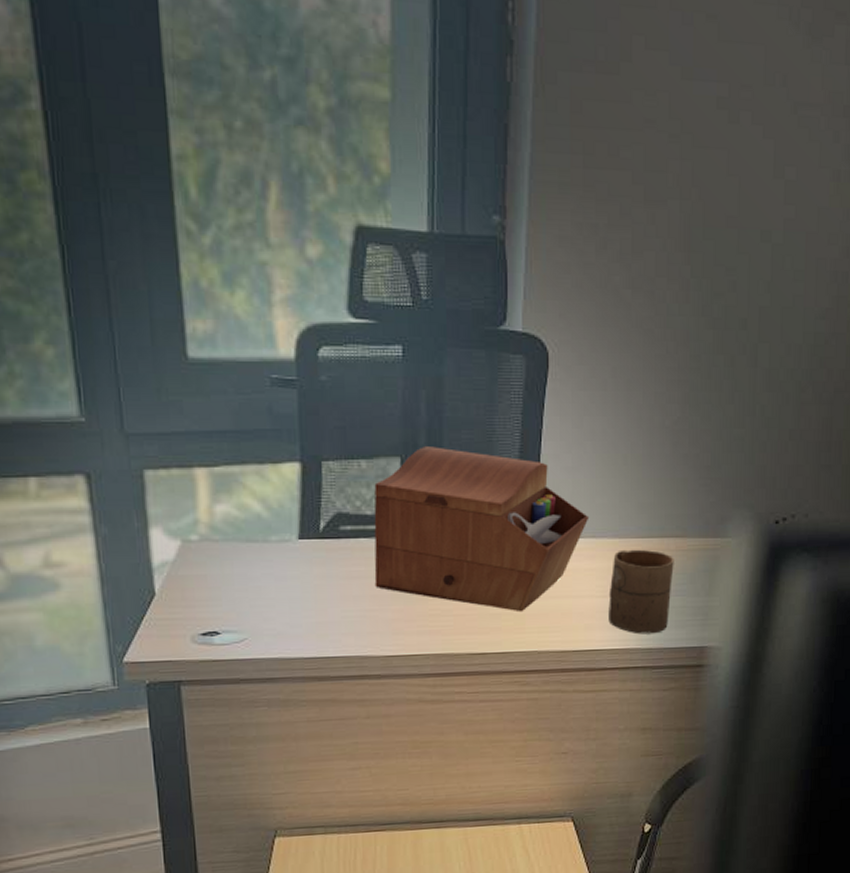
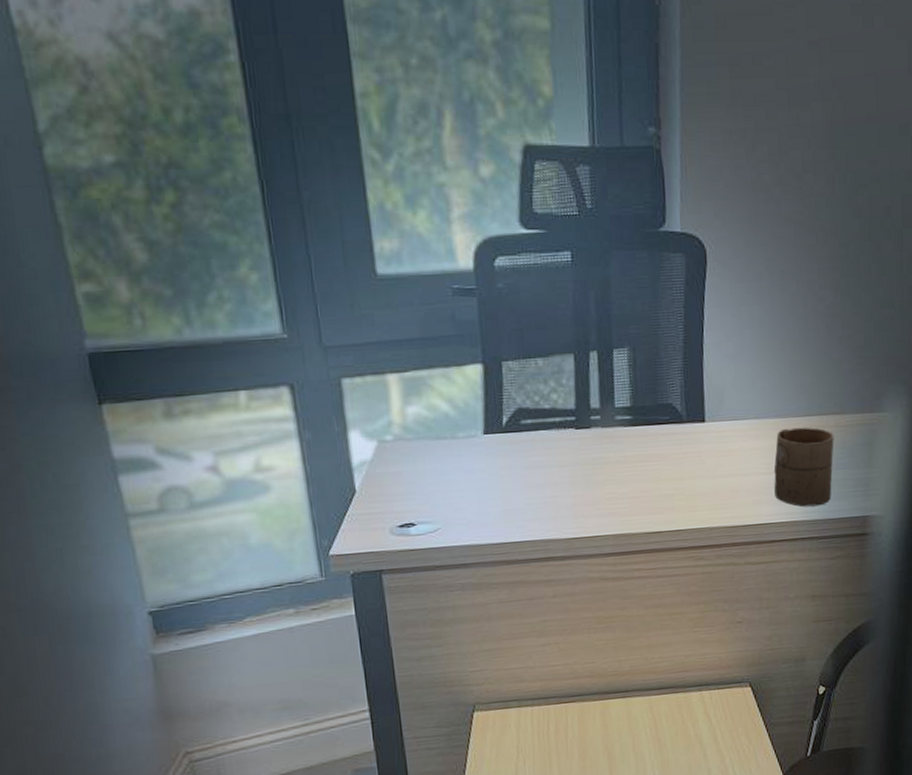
sewing box: present [374,447,590,613] -> none [551,342,752,492]

